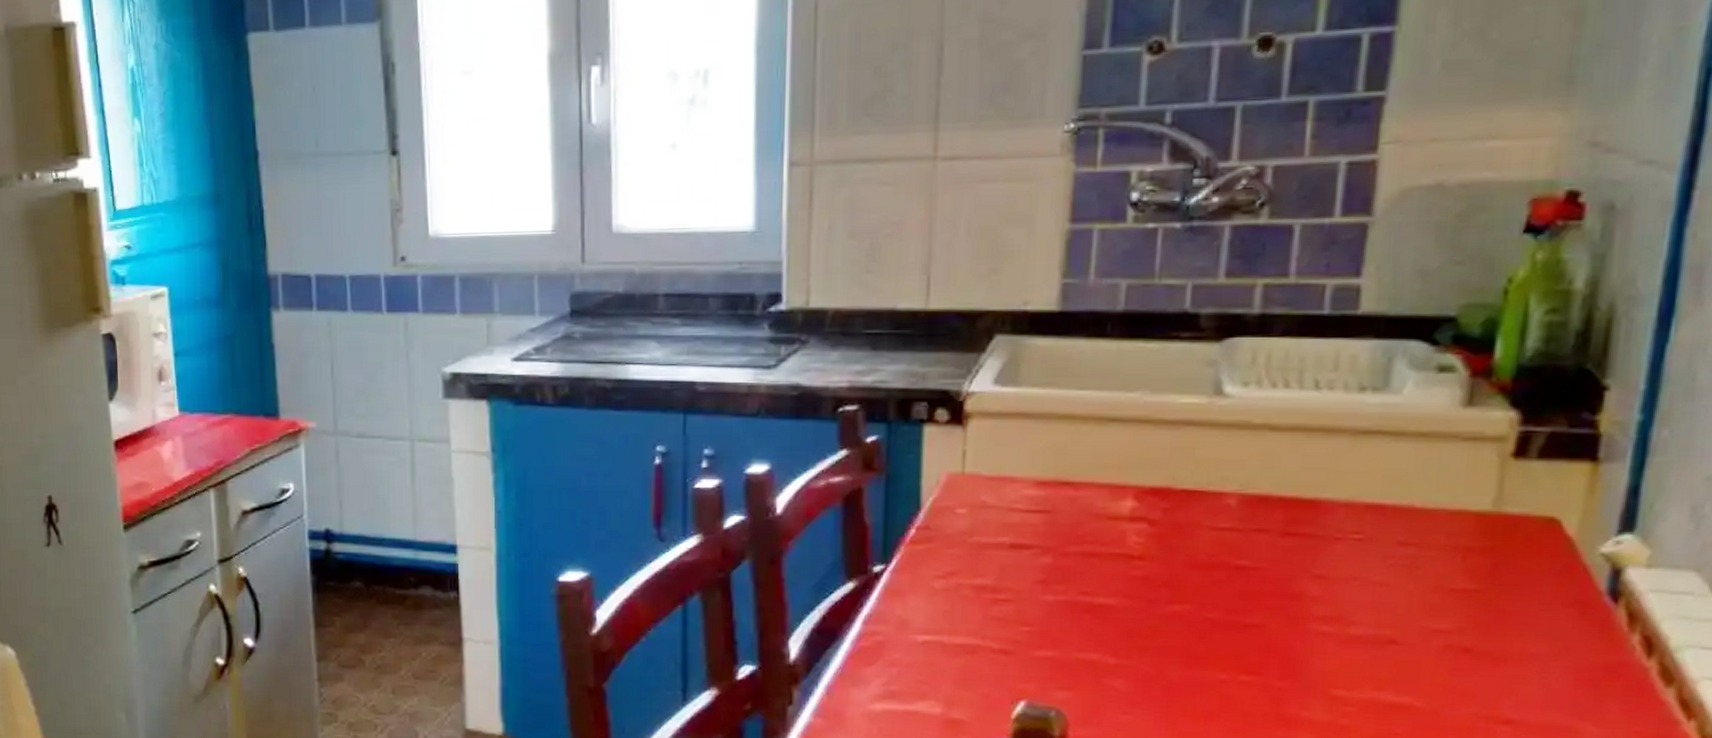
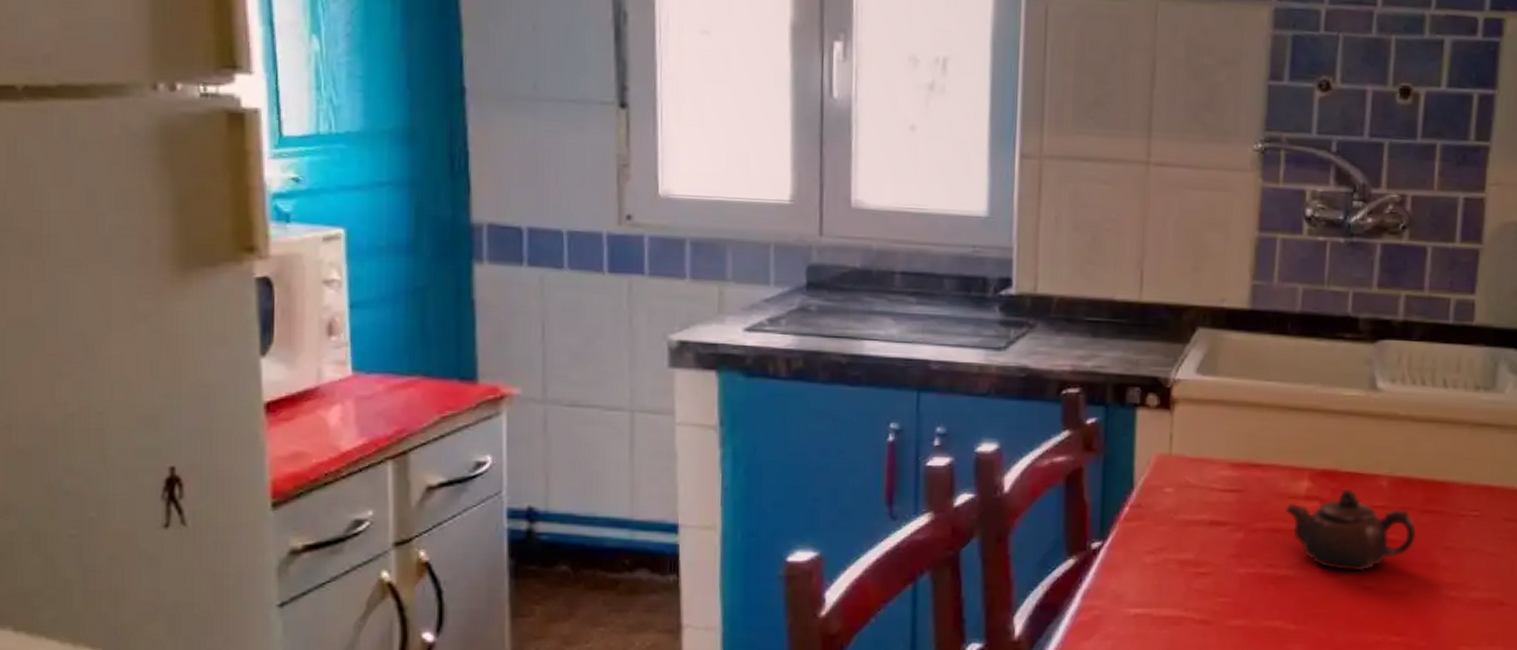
teapot: none [1104,508,1276,601] -> present [1285,488,1417,571]

